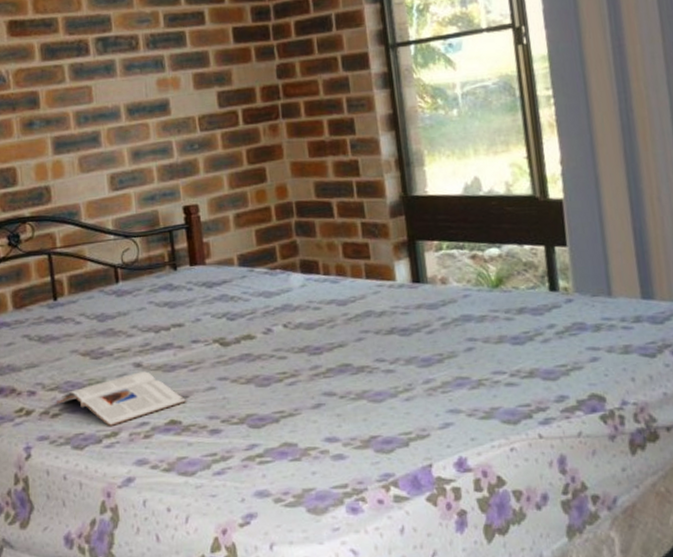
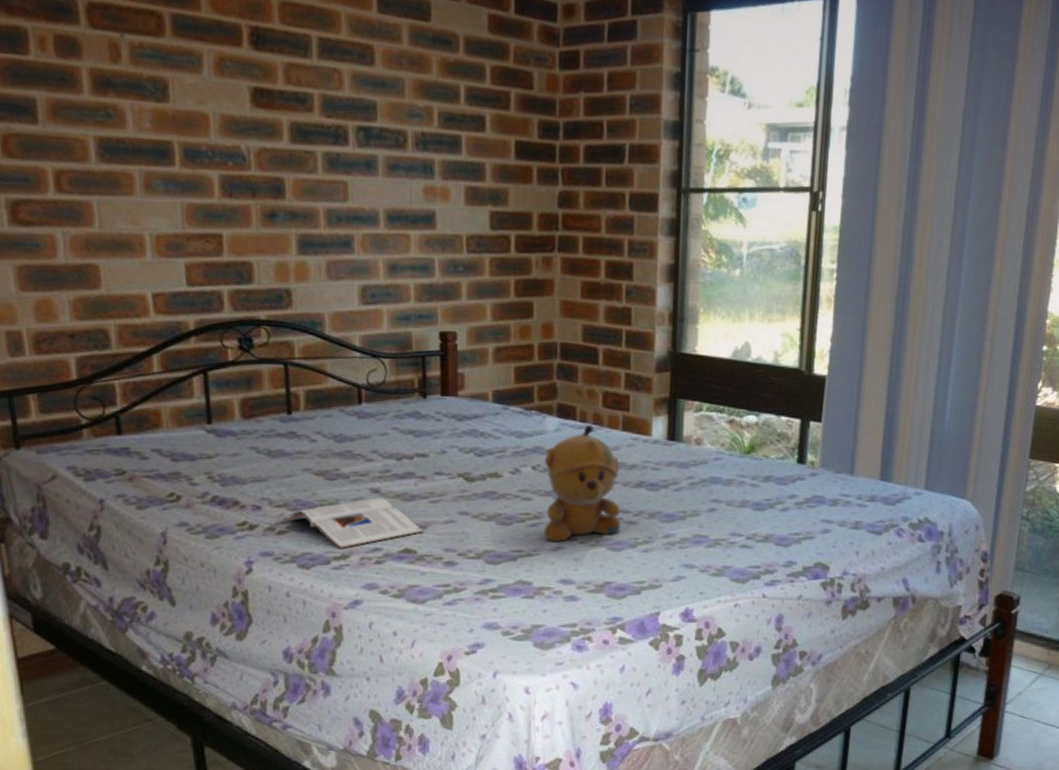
stuffed bear: none [294,276,378,400] -> present [543,424,621,542]

